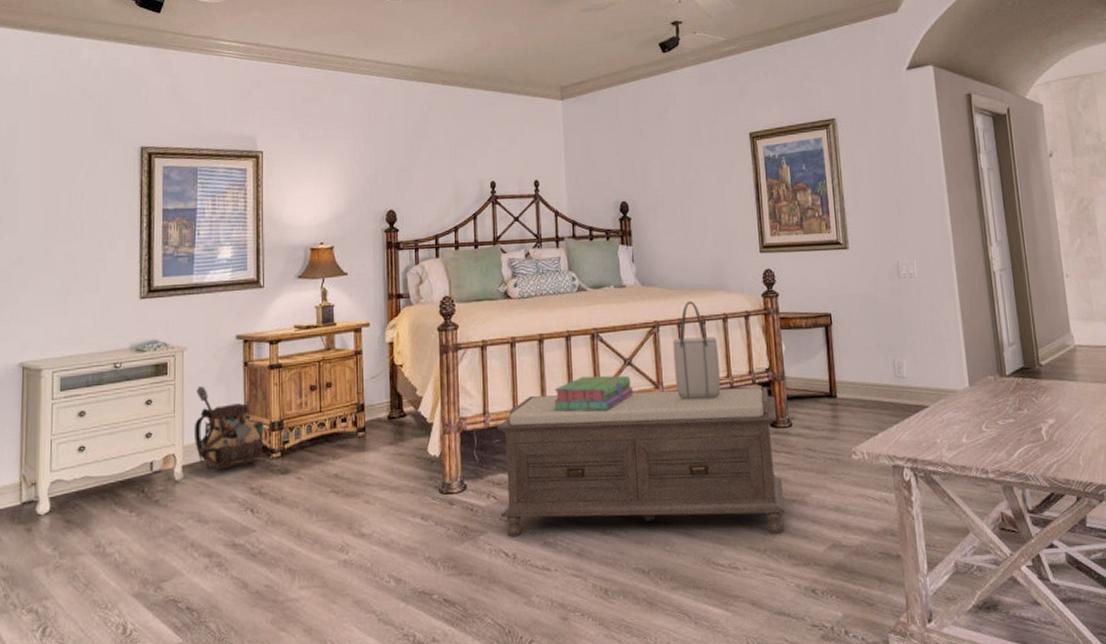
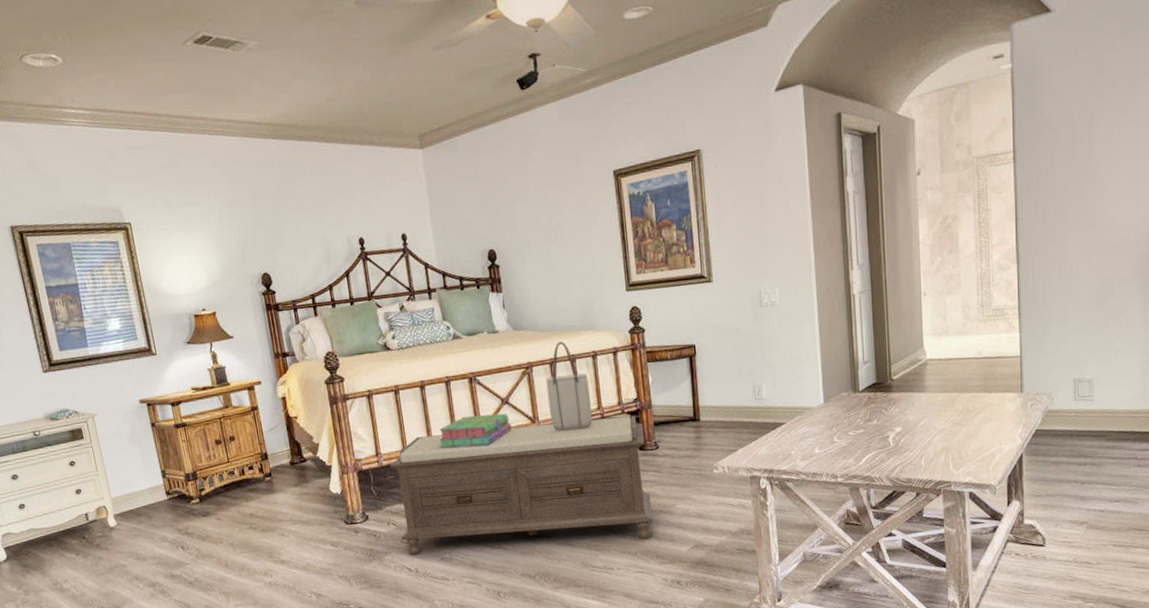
backpack: present [195,386,264,468] -> none [113,447,183,515]

